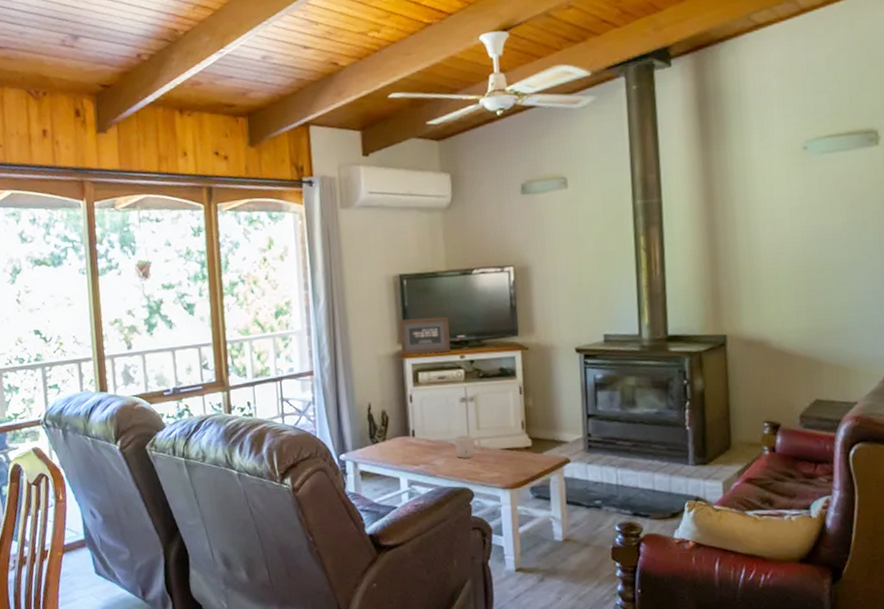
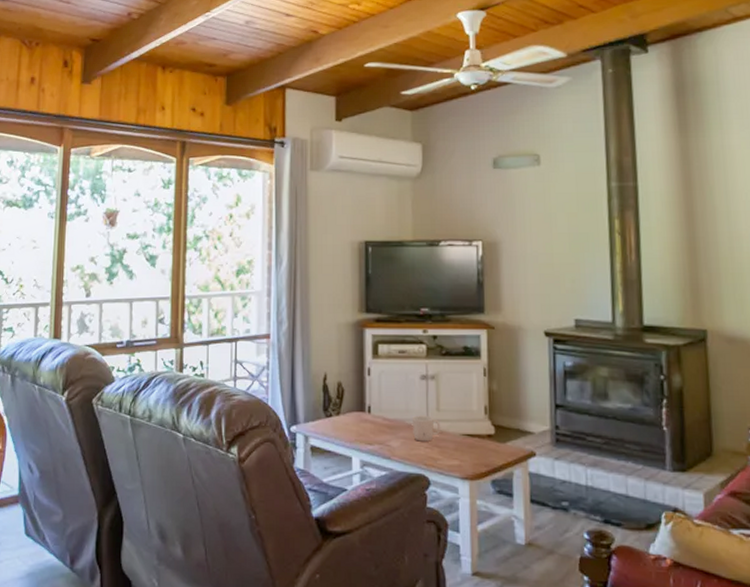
picture frame: present [400,316,451,356] -> none [361,287,413,325]

